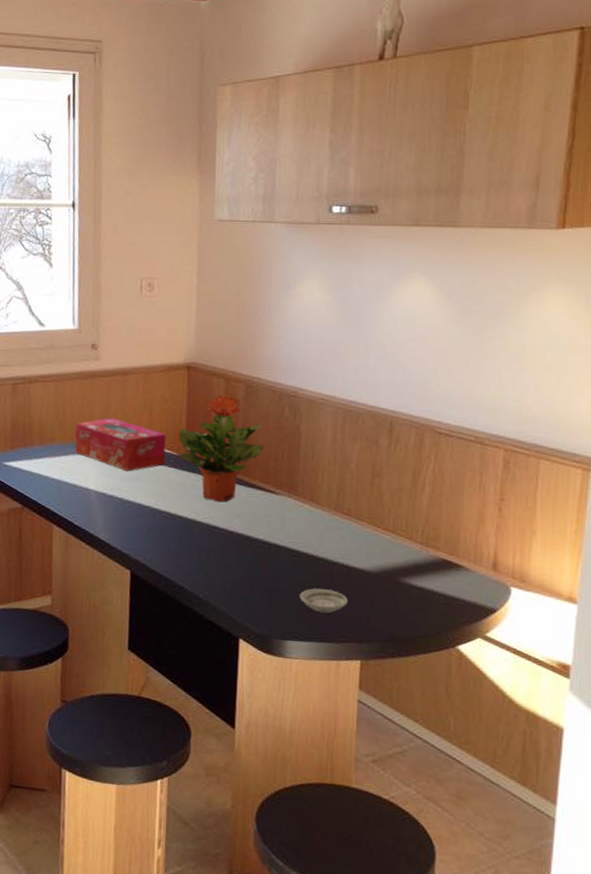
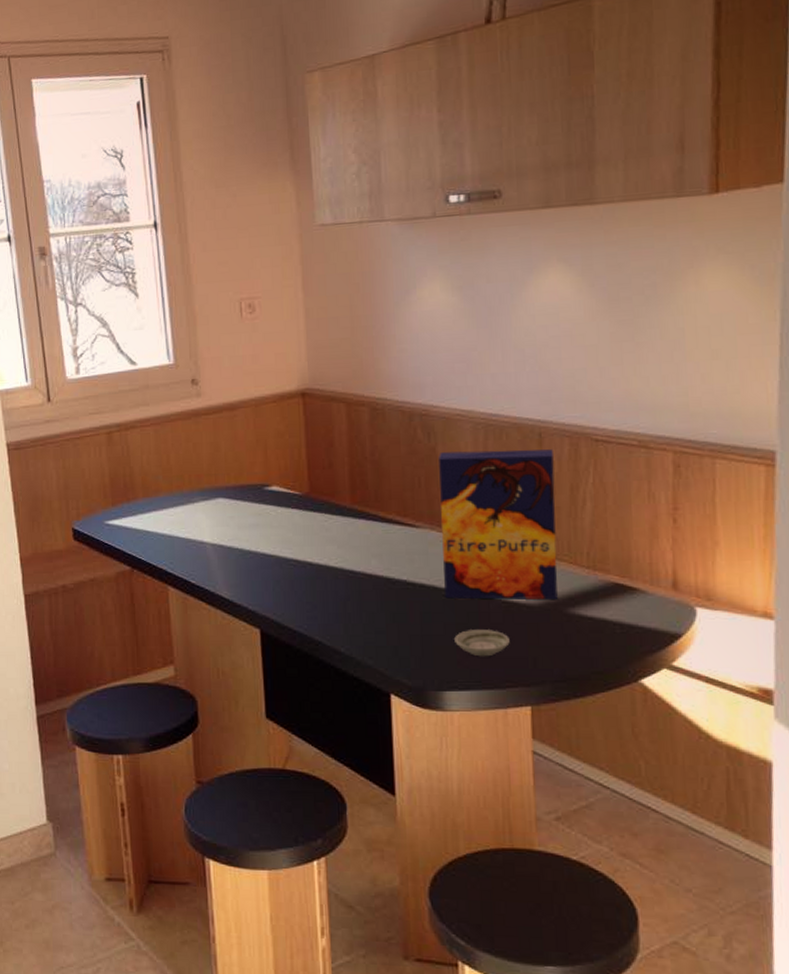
tissue box: present [75,418,167,472] -> none [181,460,287,518]
potted plant: present [178,394,264,503] -> none [299,420,398,543]
cereal box: none [295,430,401,570] -> present [439,449,558,600]

